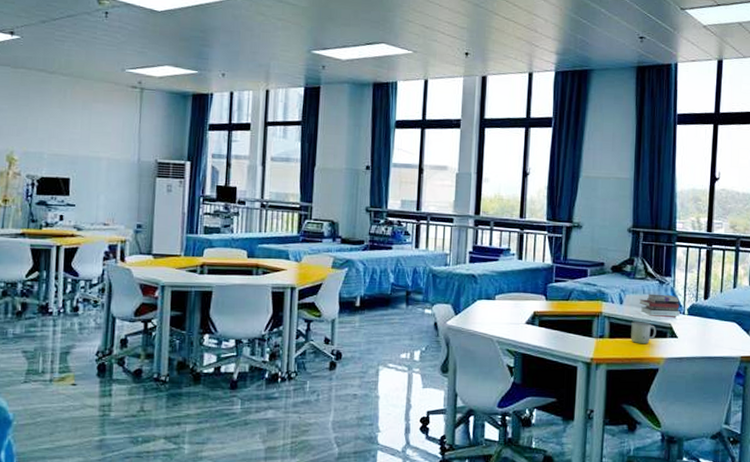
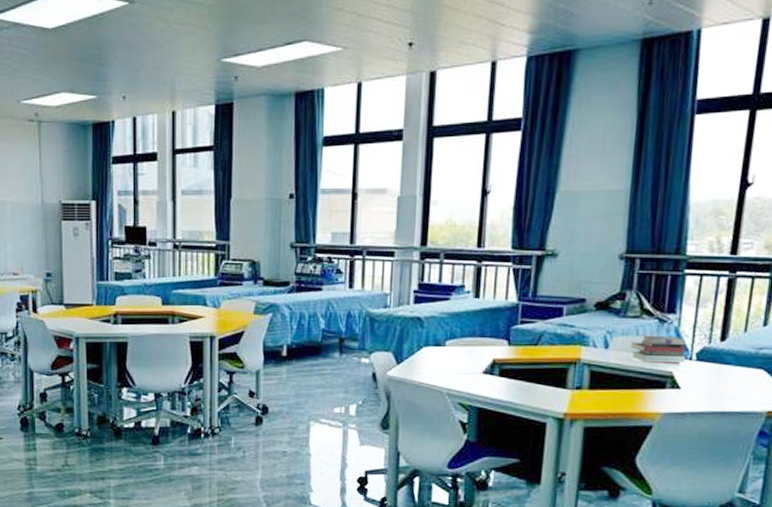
mug: present [631,321,657,345] -> none [617,369,652,397]

